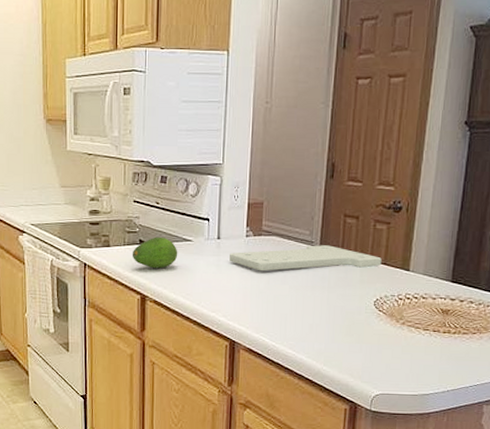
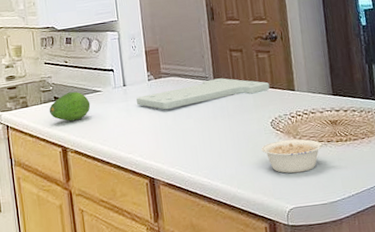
legume: none [358,322,442,359] -> present [261,139,335,174]

